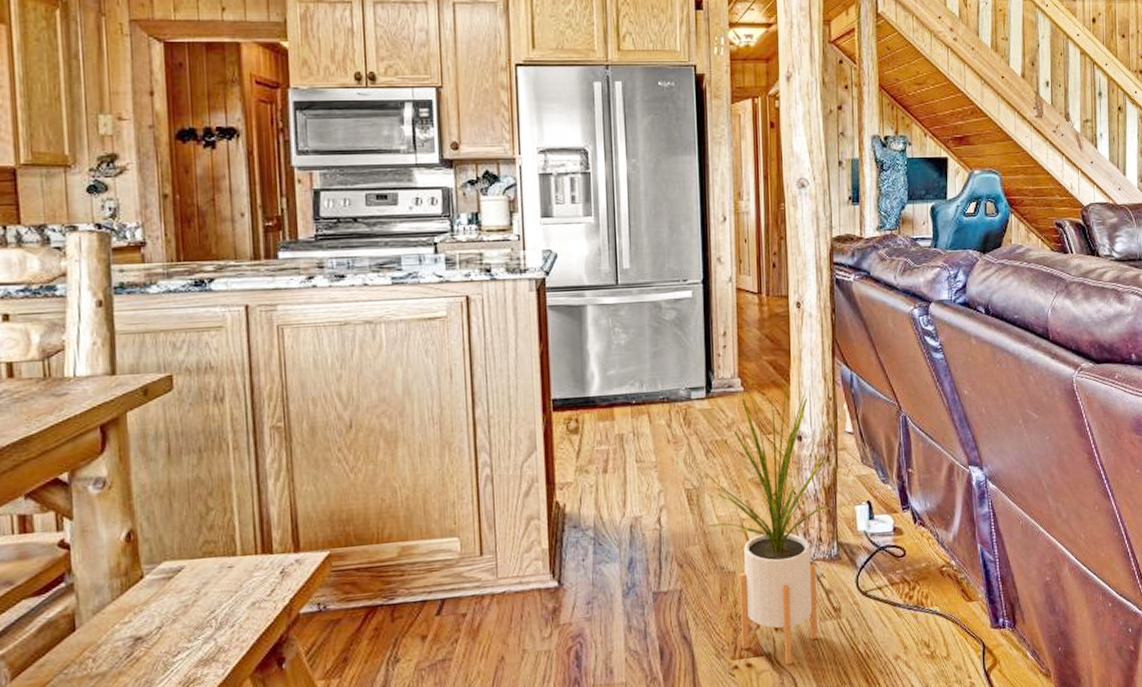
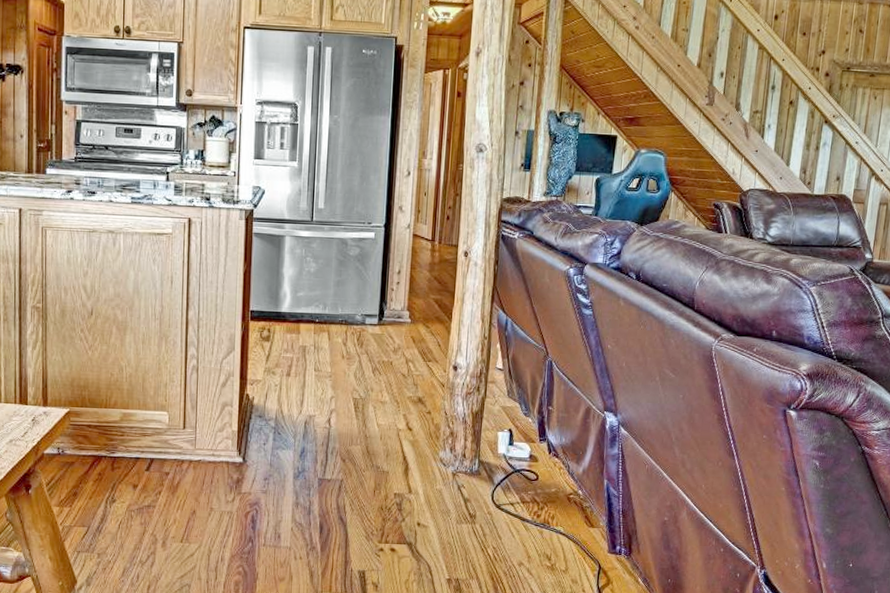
house plant: present [705,382,842,665] -> none [369,318,494,555]

